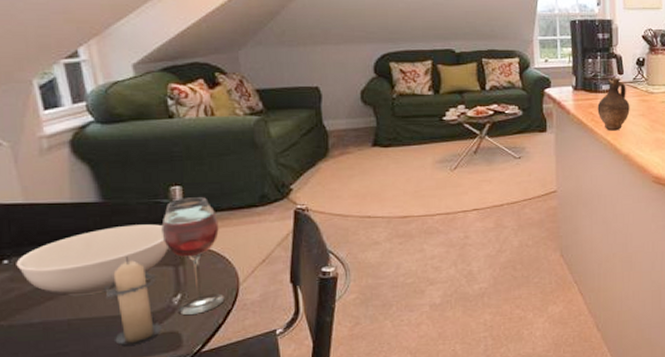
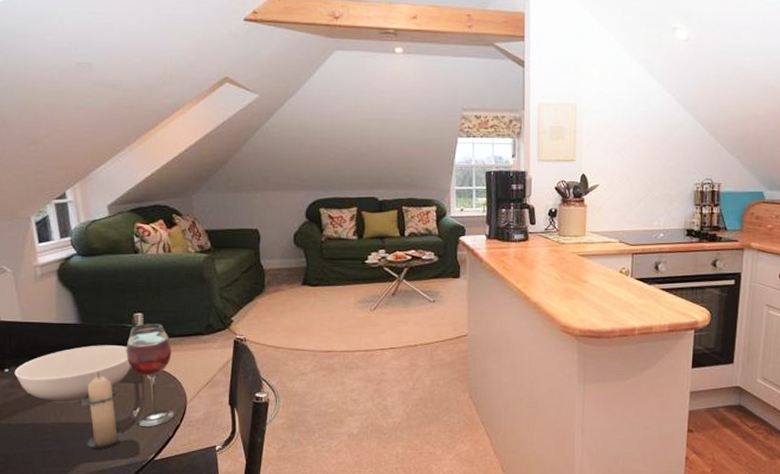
ceramic jug: present [597,77,630,131] -> none [509,227,541,279]

